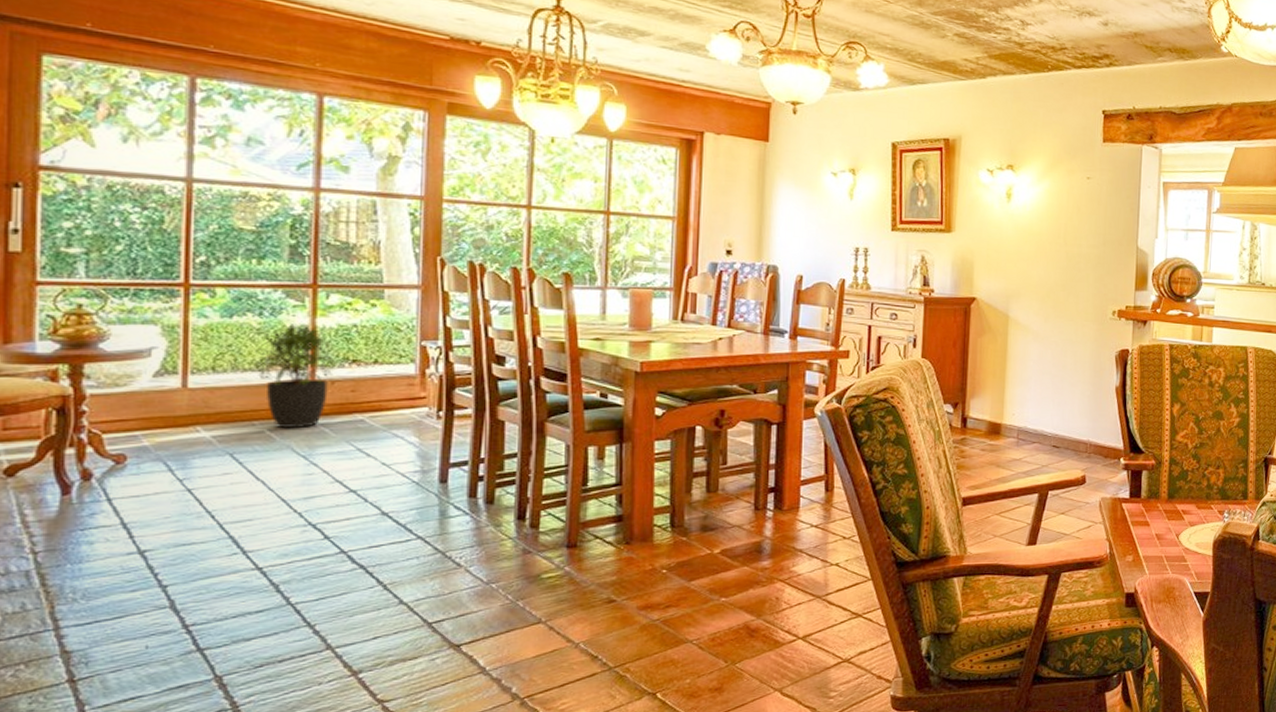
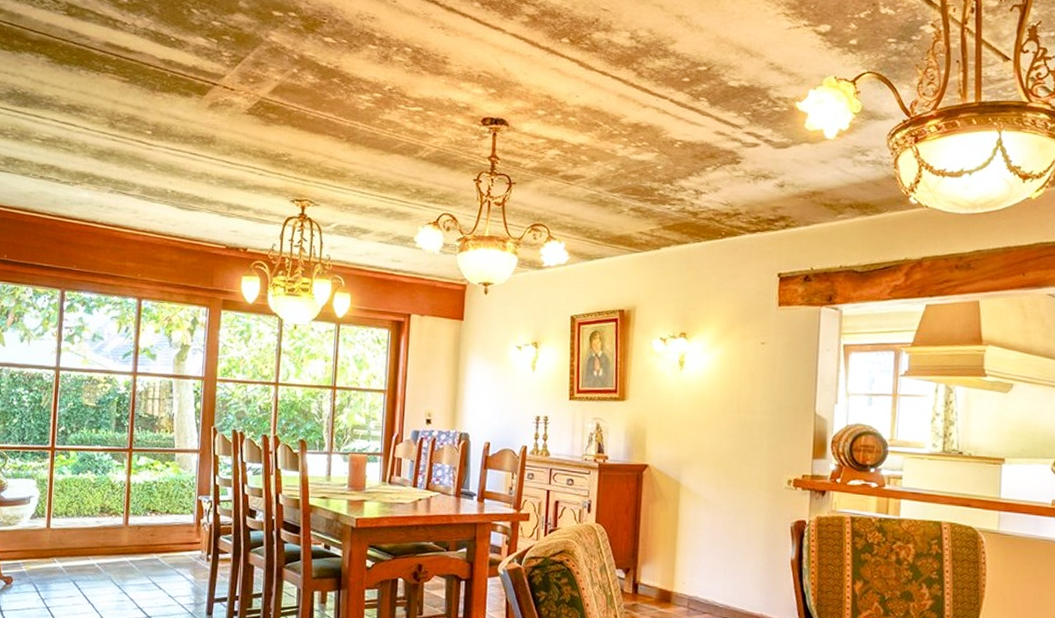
potted plant: present [253,324,338,429] -> none [90,480,143,564]

